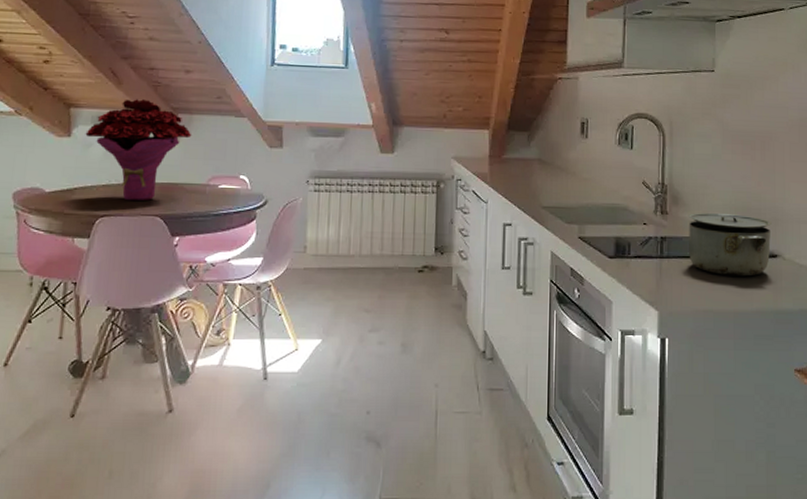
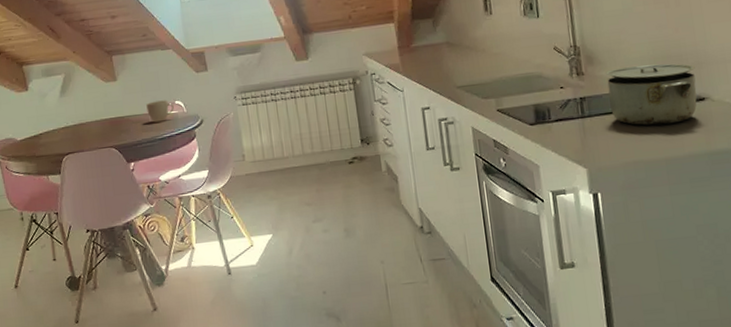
flower bouquet: present [85,99,192,201] -> none [39,48,128,138]
cup: none [206,172,237,196] -> present [146,100,174,122]

